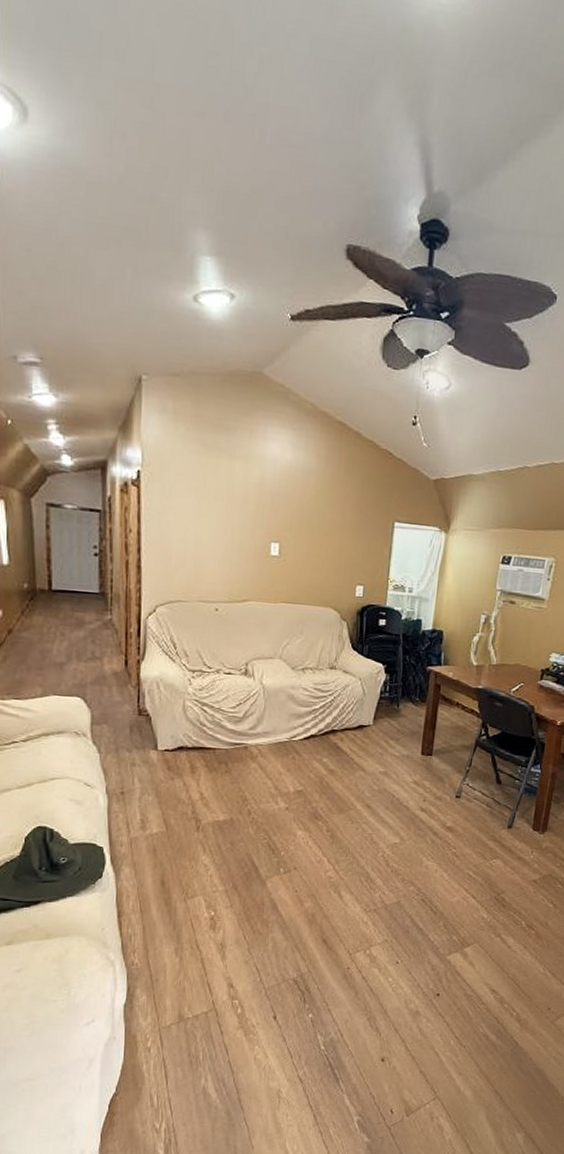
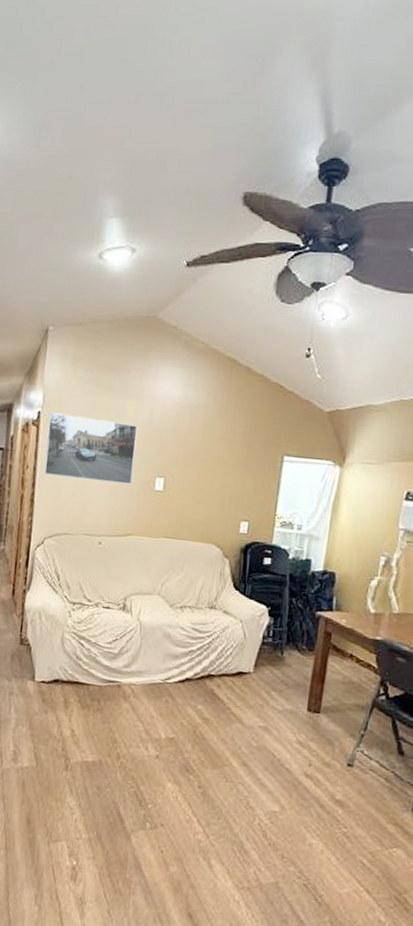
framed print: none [149,472,249,550] -> present [43,412,138,485]

